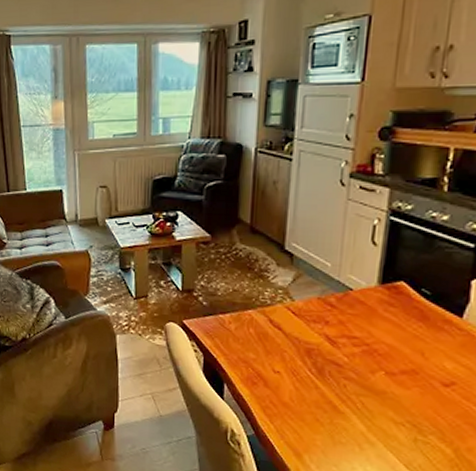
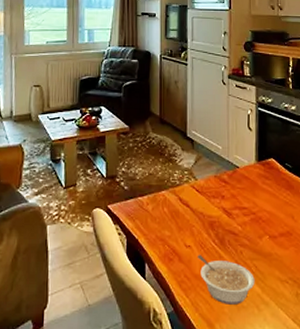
legume: none [288,381,360,439] -> present [198,254,255,304]

